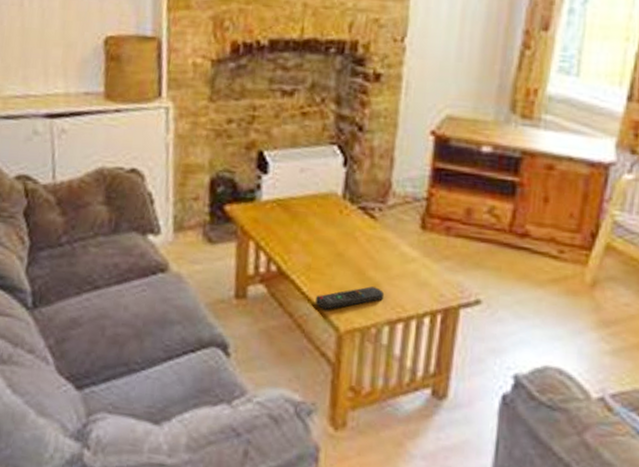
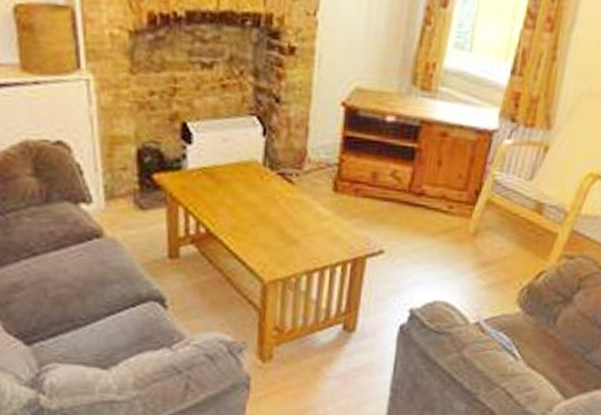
remote control: present [316,286,385,310] -> none [242,243,303,264]

